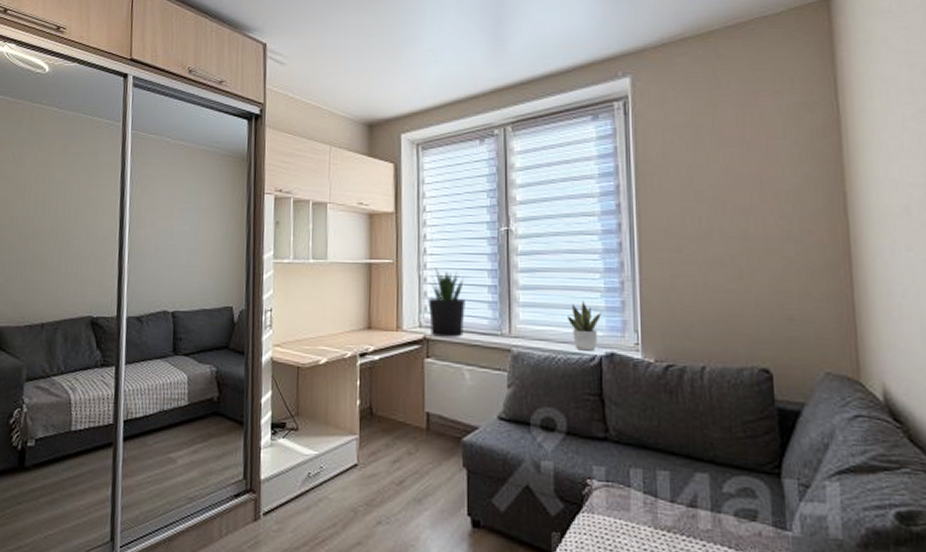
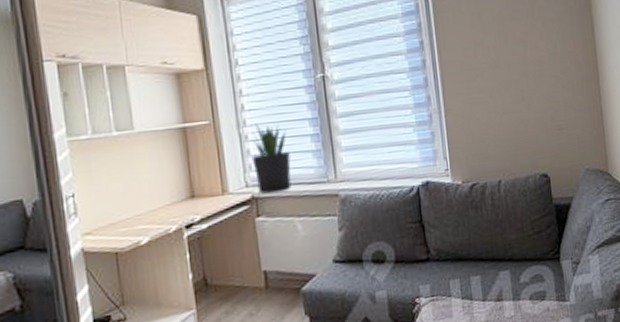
potted plant: present [568,300,603,351] -> none [386,137,416,184]

